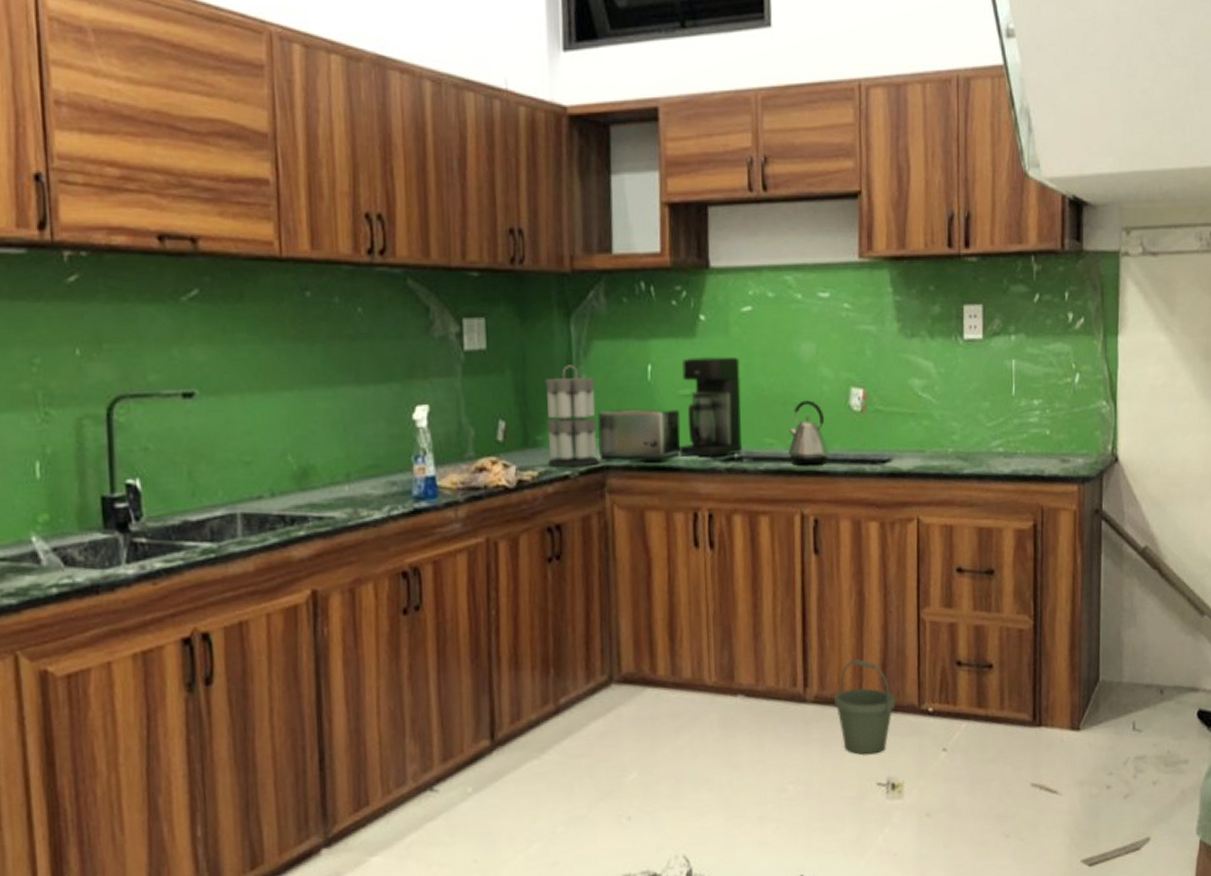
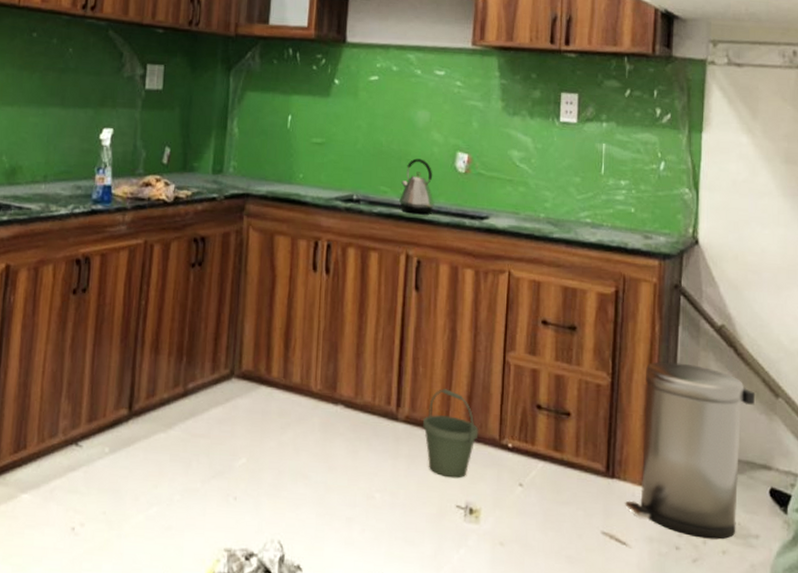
spice rack: present [545,365,600,468] -> none [200,108,246,192]
toaster: present [597,408,681,462] -> none [242,148,311,196]
coffee maker: present [680,356,743,457] -> none [308,113,365,197]
pedal bin: none [1054,593,1180,773] -> present [625,361,755,539]

